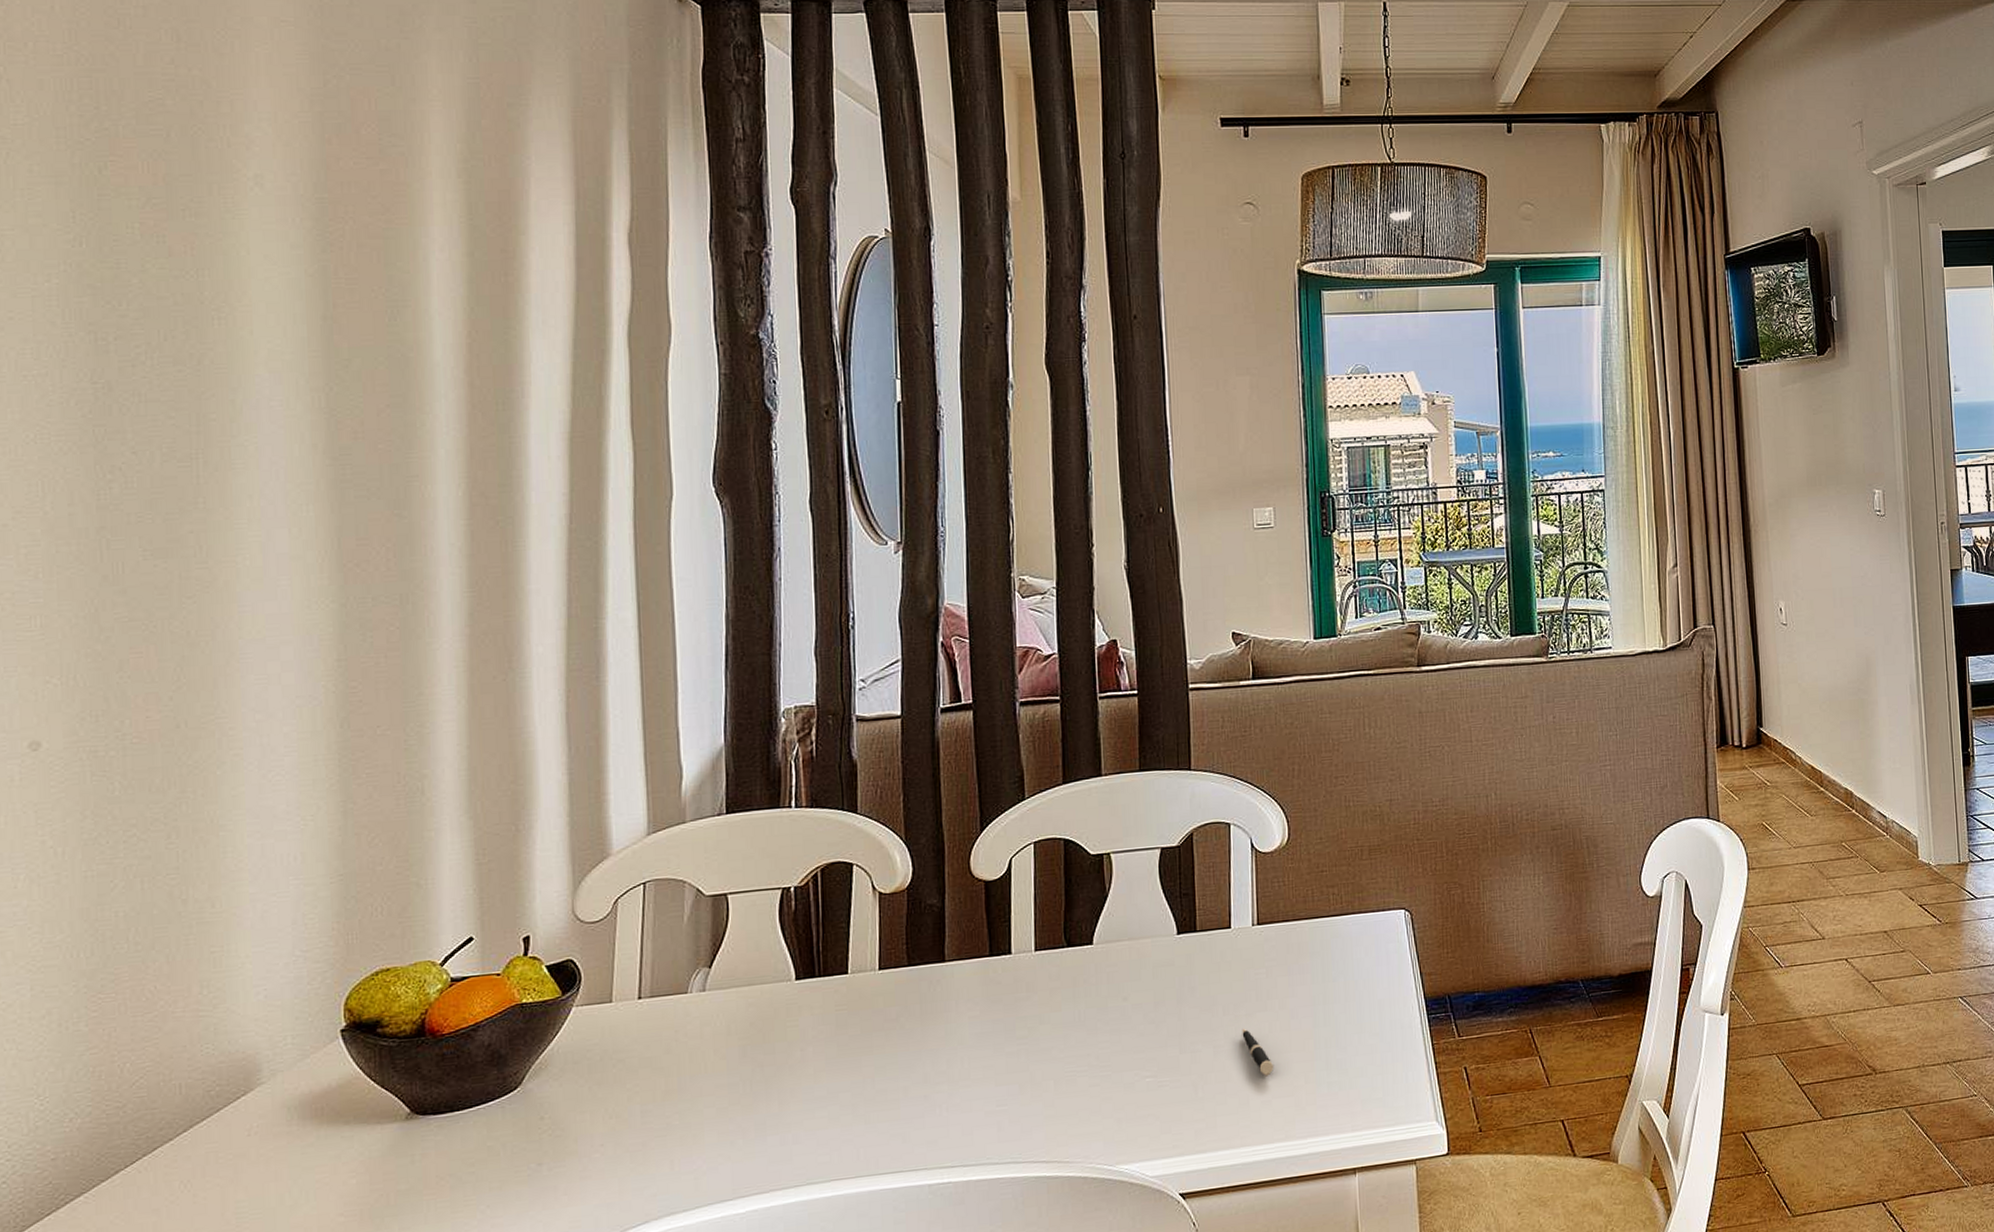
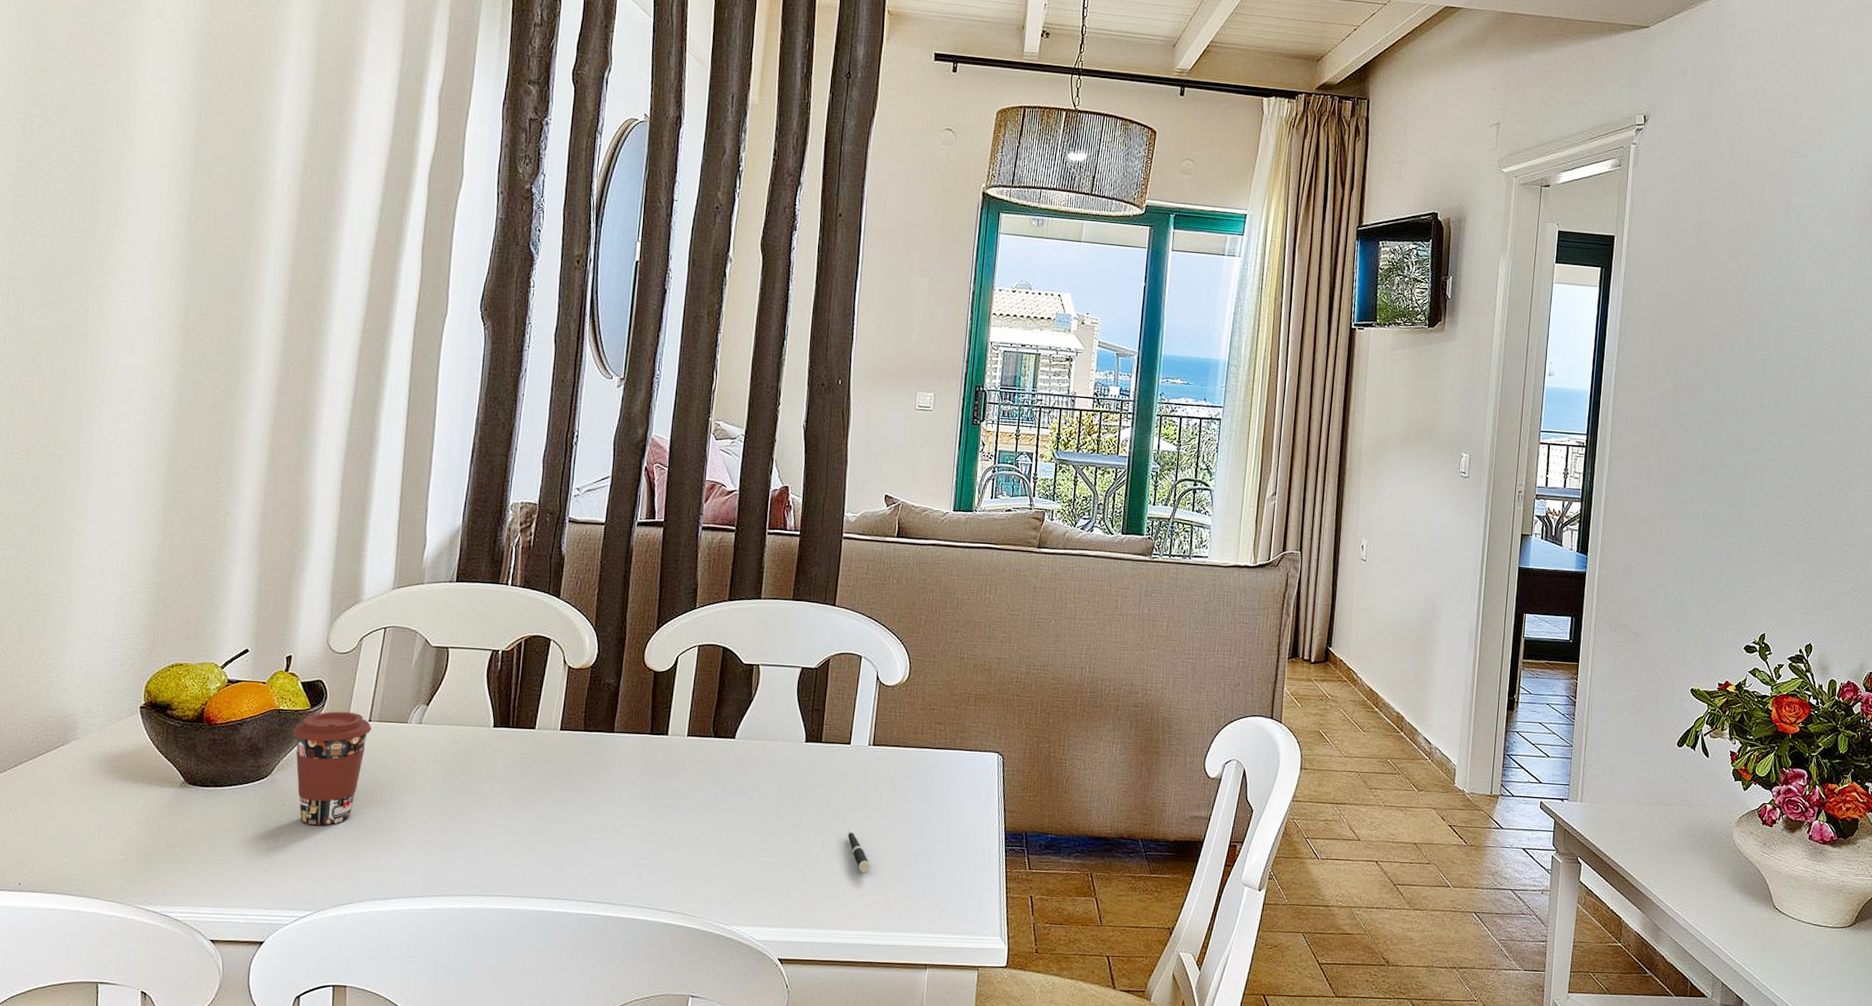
coffee cup: none [542,991,644,1138] -> present [292,711,372,826]

